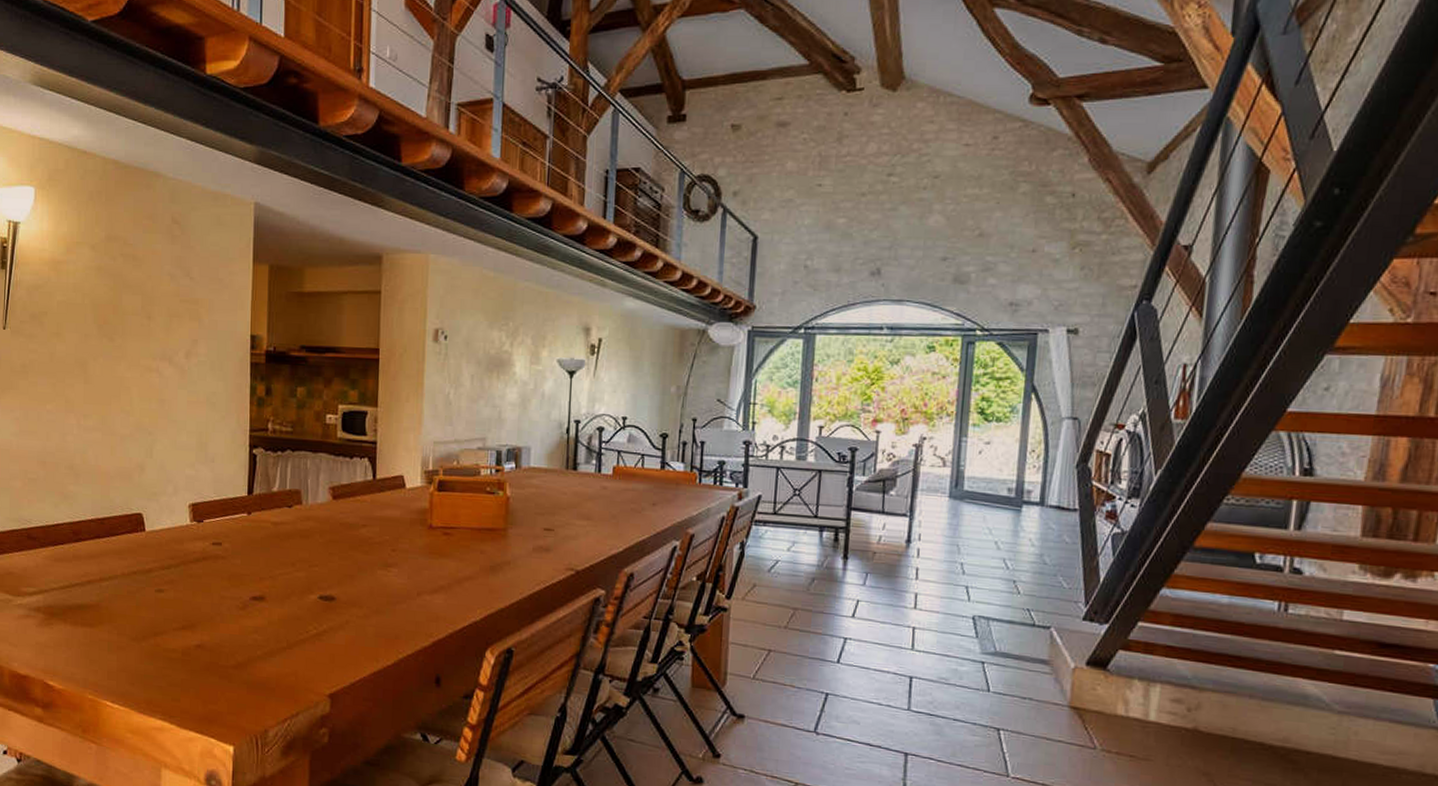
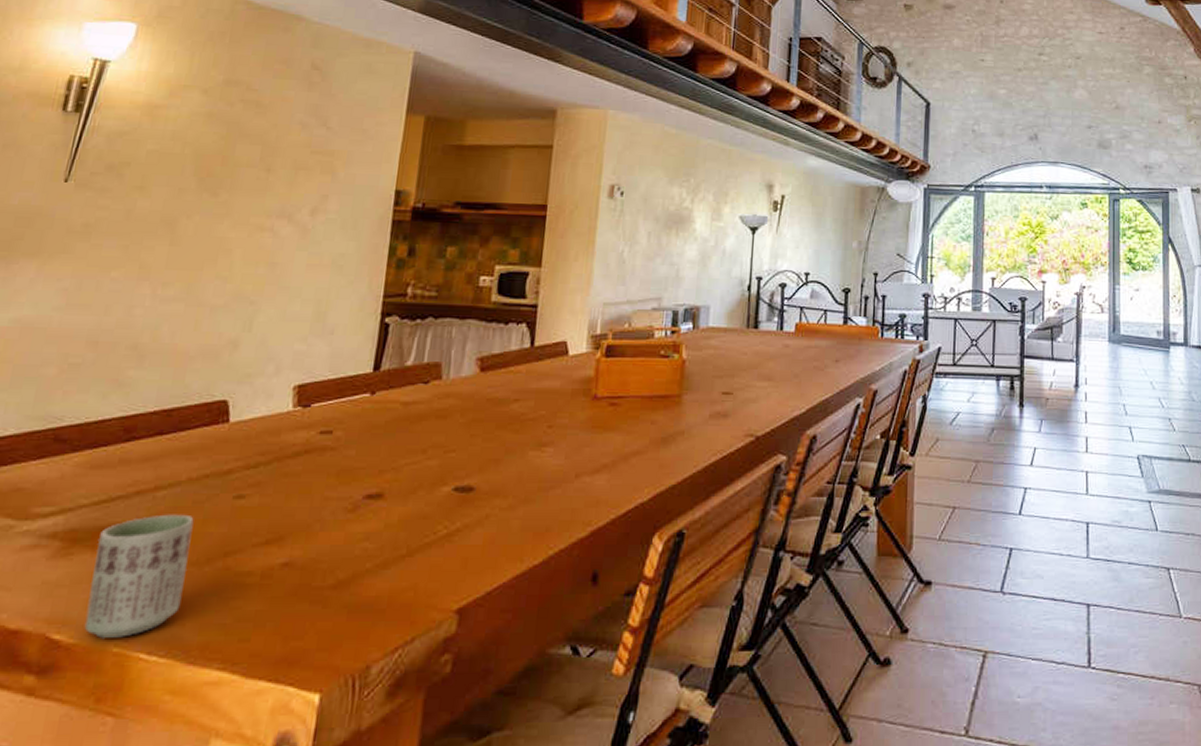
cup: none [67,600,131,688] -> present [84,514,194,640]

